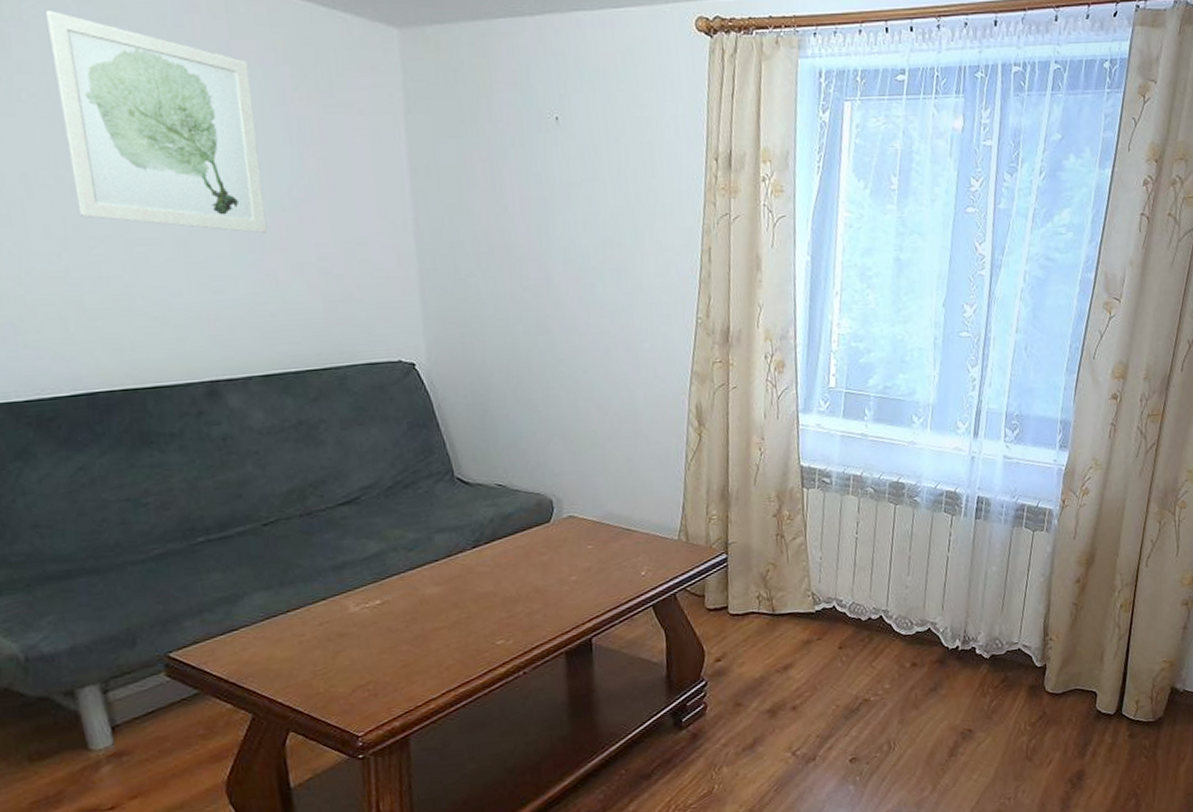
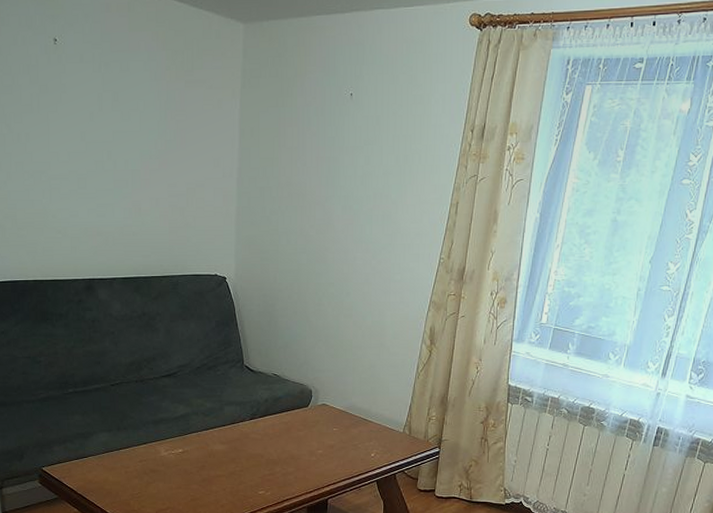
wall art: present [46,11,268,233] -> none [15,11,139,174]

